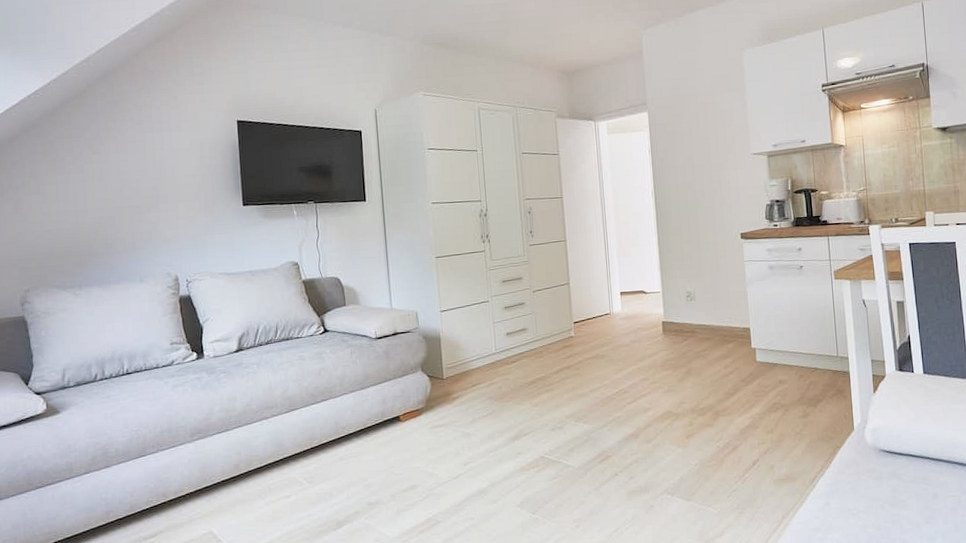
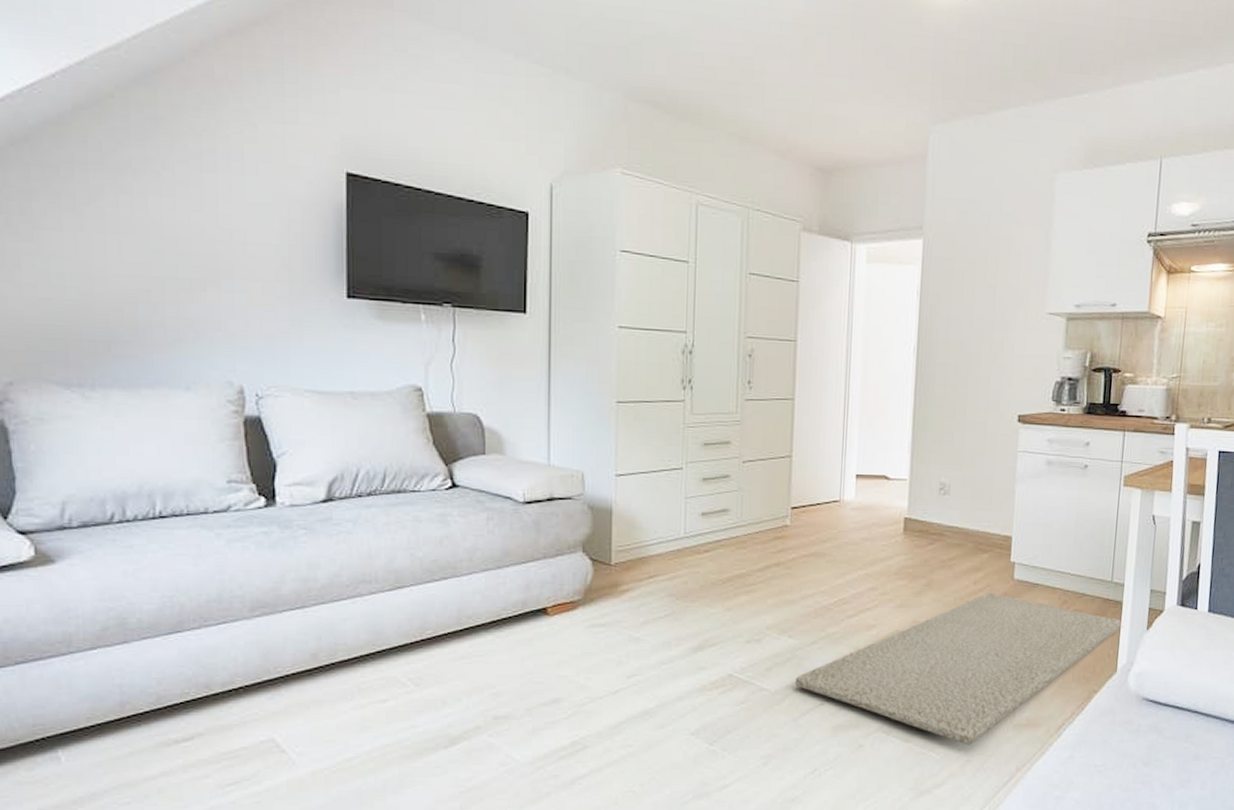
rug: none [593,374,853,500] -> present [796,592,1124,745]

